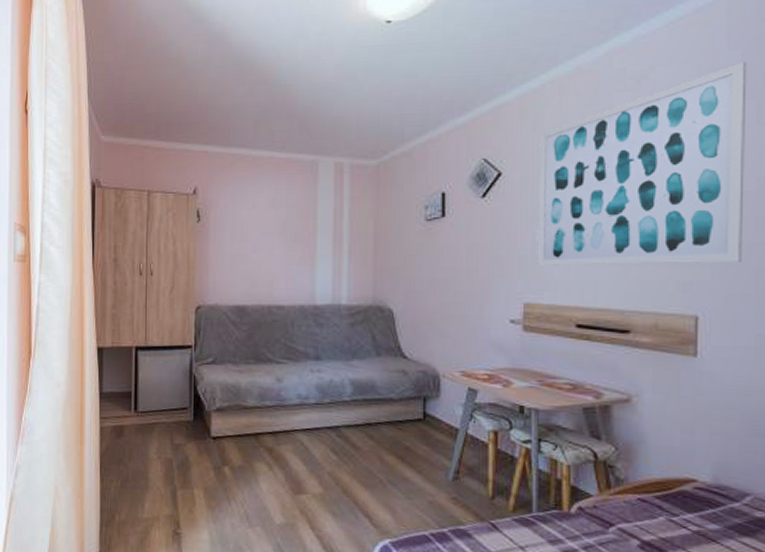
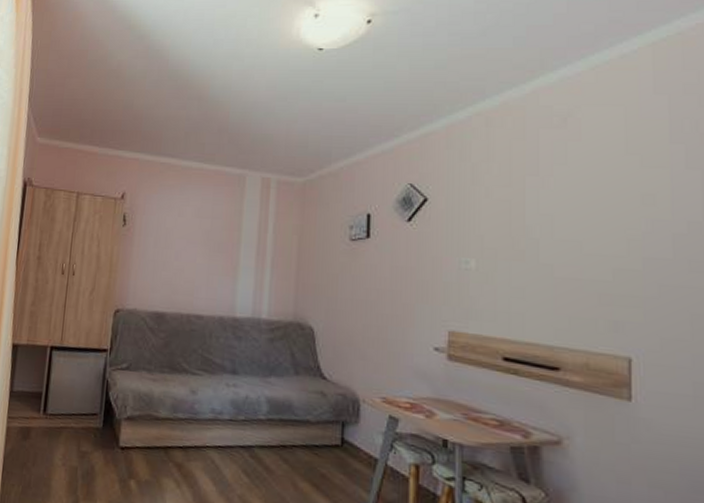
wall art: present [537,61,747,266] -> none [463,107,676,306]

